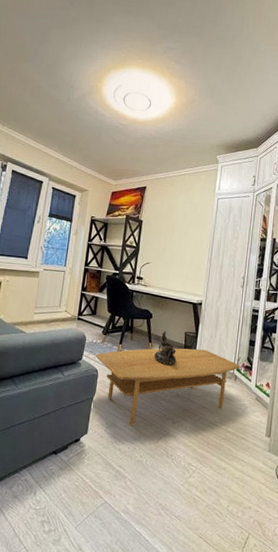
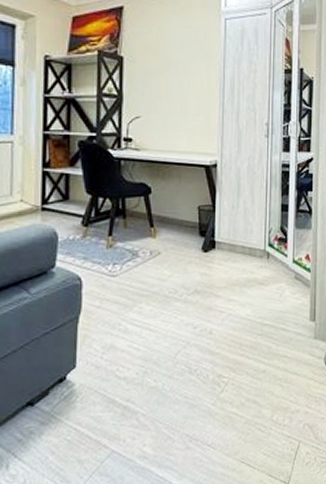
coffee table: present [96,348,240,426] -> none [76,225,272,344]
decorative bowl: present [154,331,177,366] -> none [159,208,190,254]

